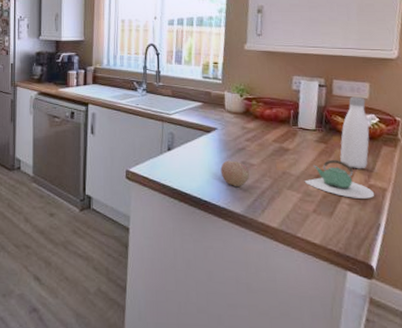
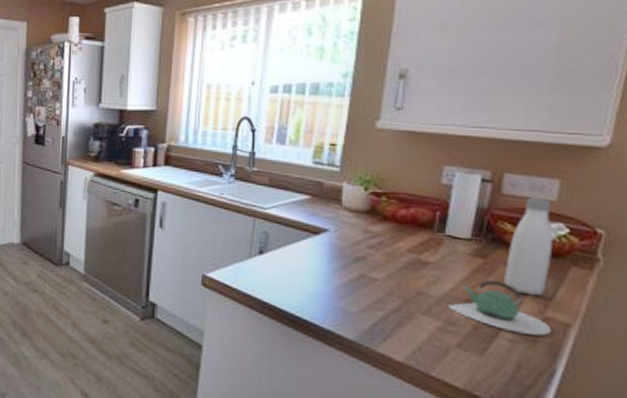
apple: present [220,160,250,186] -> none [329,271,370,306]

